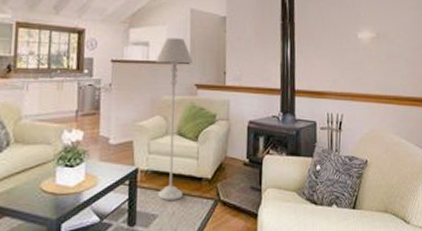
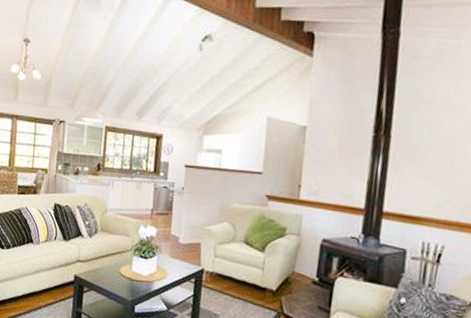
floor lamp: present [155,38,193,200] -> none [221,146,266,305]

